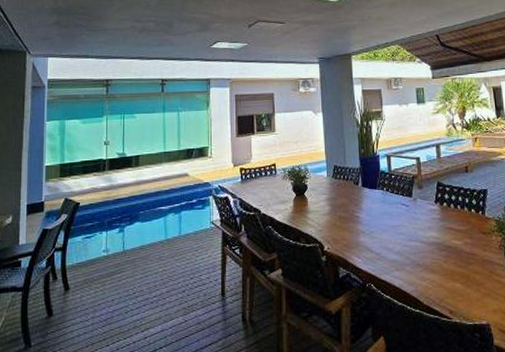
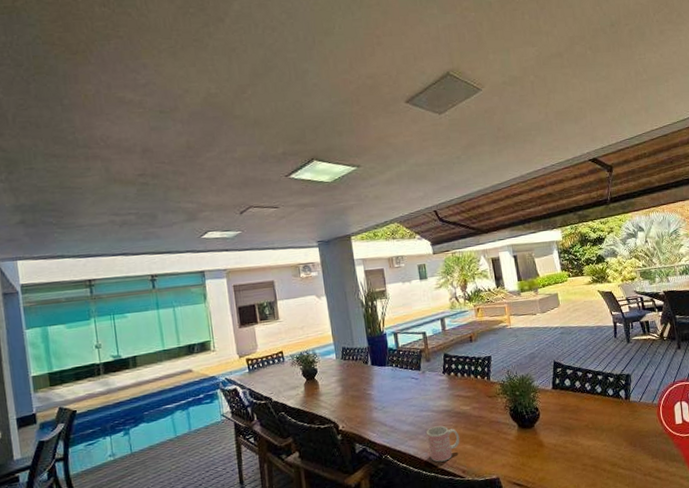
mug: none [414,258,449,298] -> present [427,425,460,462]

